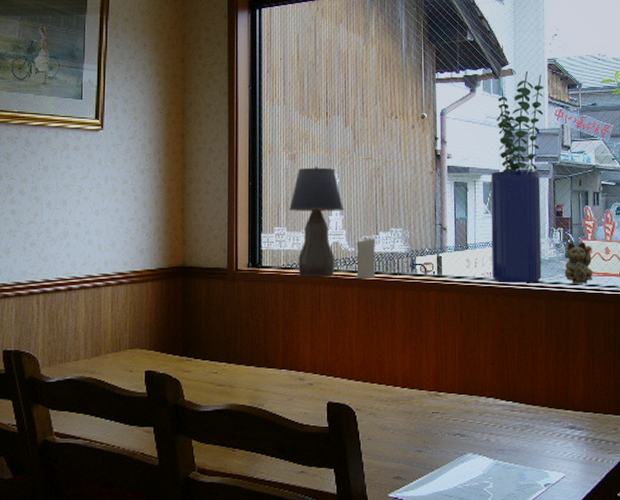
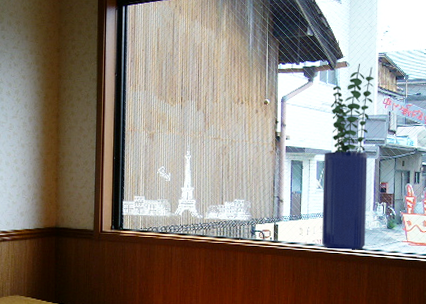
table lamp: present [288,166,344,278] -> none [146,144,195,241]
candle: present [354,238,376,279] -> none [201,207,221,243]
decorative figurine: present [565,242,593,284] -> none [386,215,411,252]

